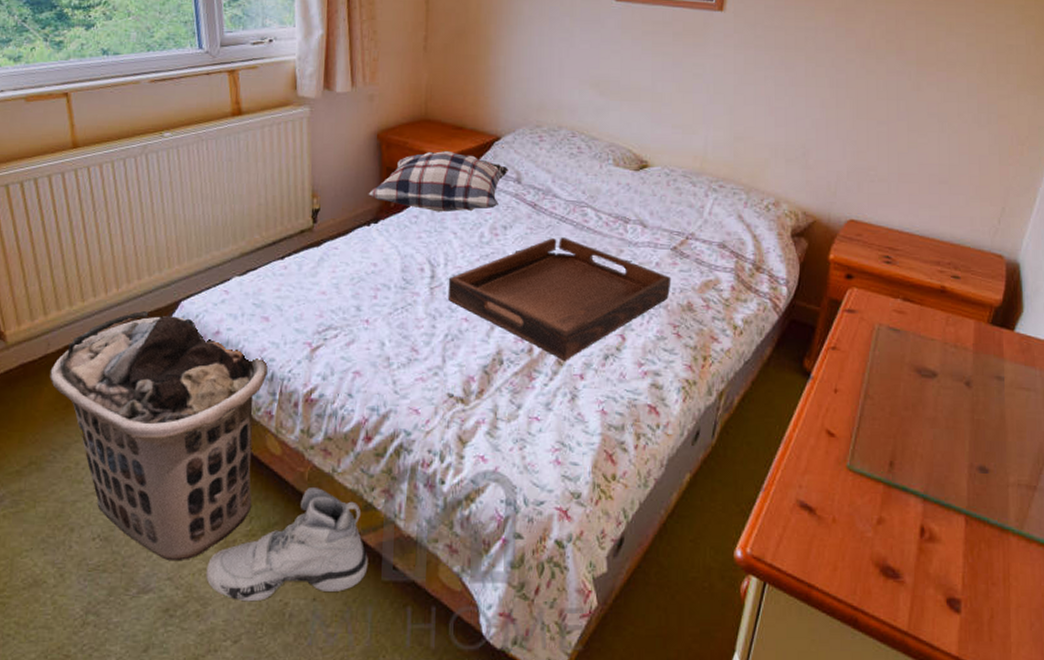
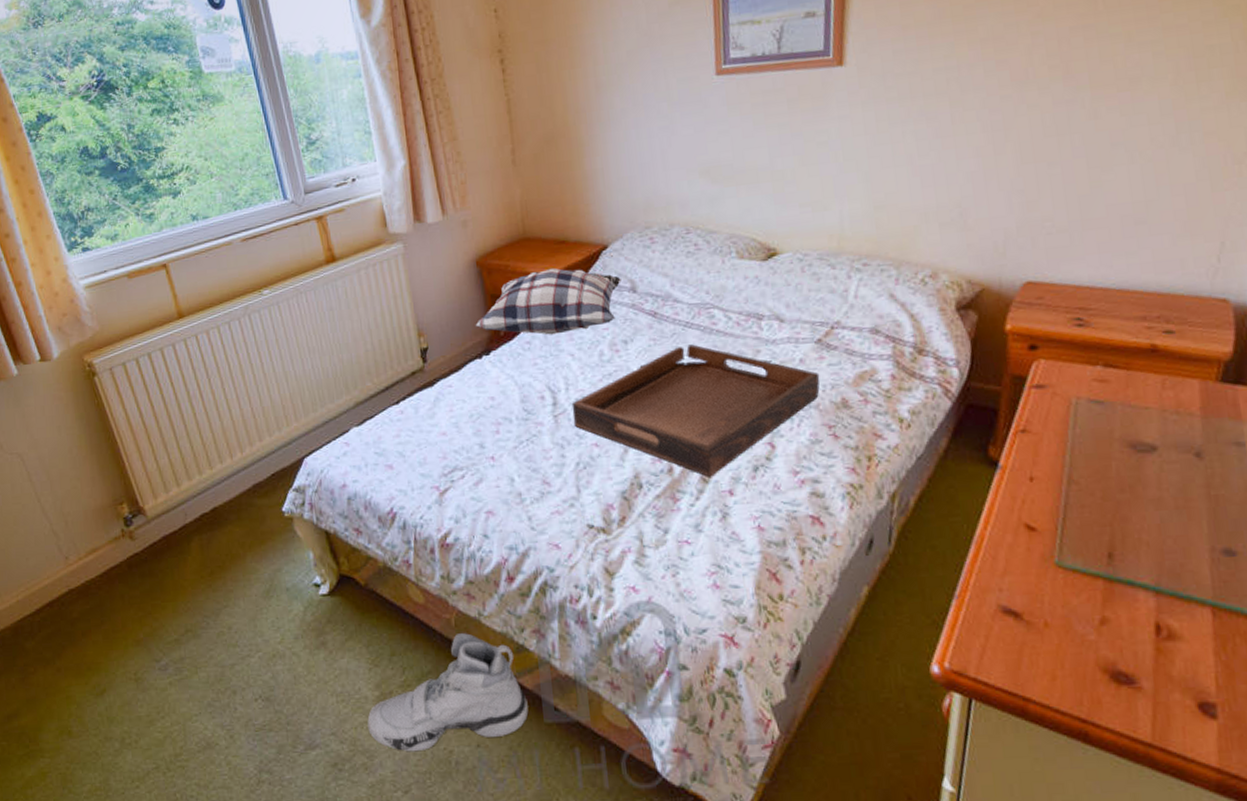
clothes hamper: present [50,311,268,560] -> none [191,472,403,716]

